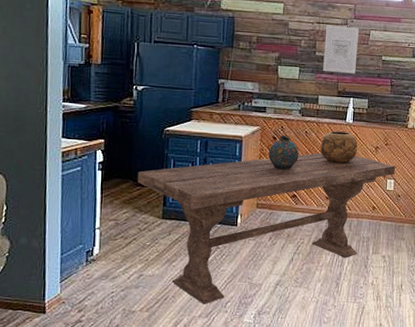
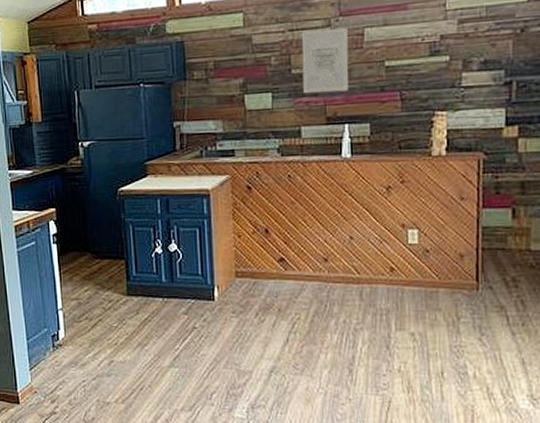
dining table: present [137,152,395,304] -> none [94,201,418,396]
snuff bottle: present [268,134,299,170] -> none [243,182,283,227]
decorative bowl: present [320,131,358,163] -> none [309,170,362,213]

